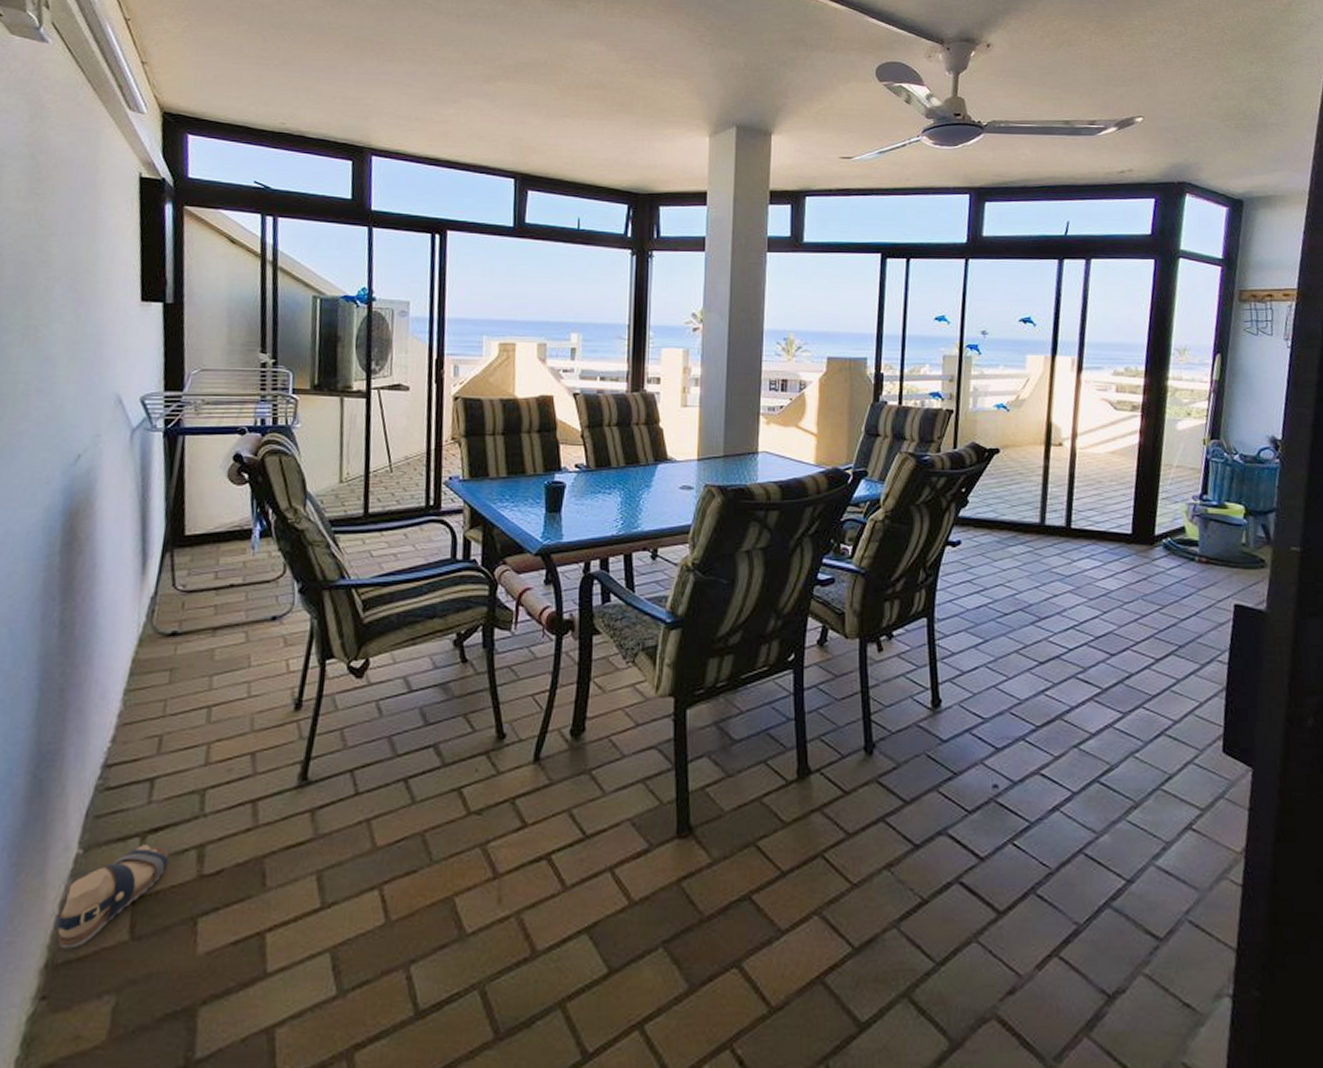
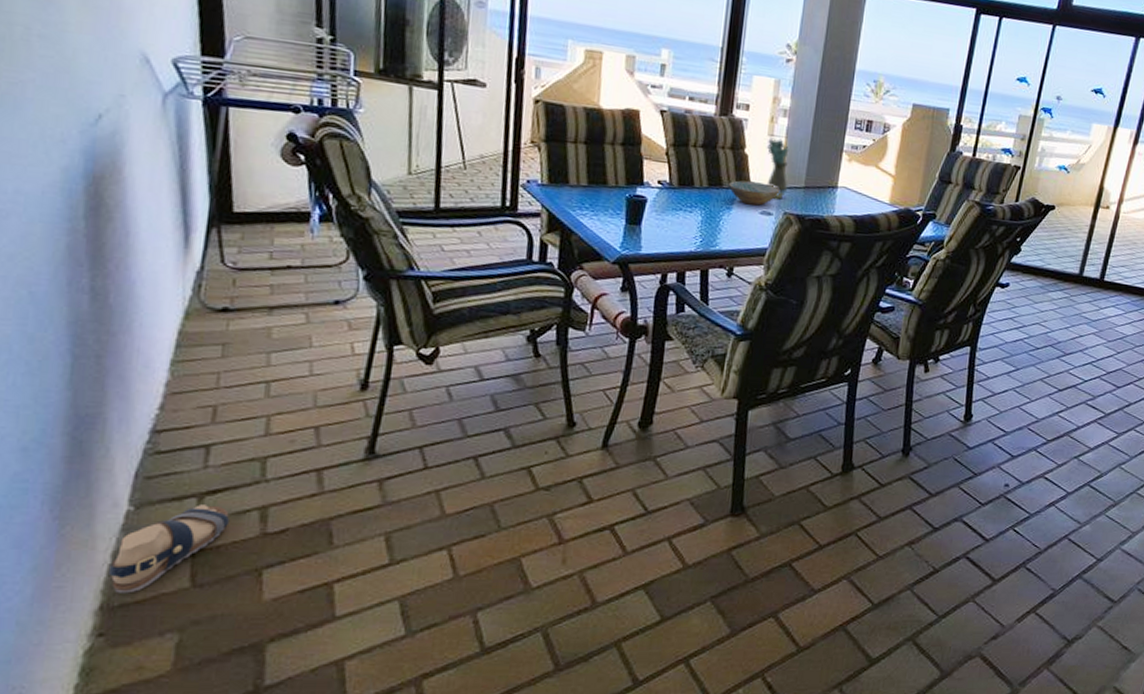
bowl: none [645,456,699,480] -> present [728,180,780,206]
vase: none [680,405,707,471] -> present [766,134,789,199]

